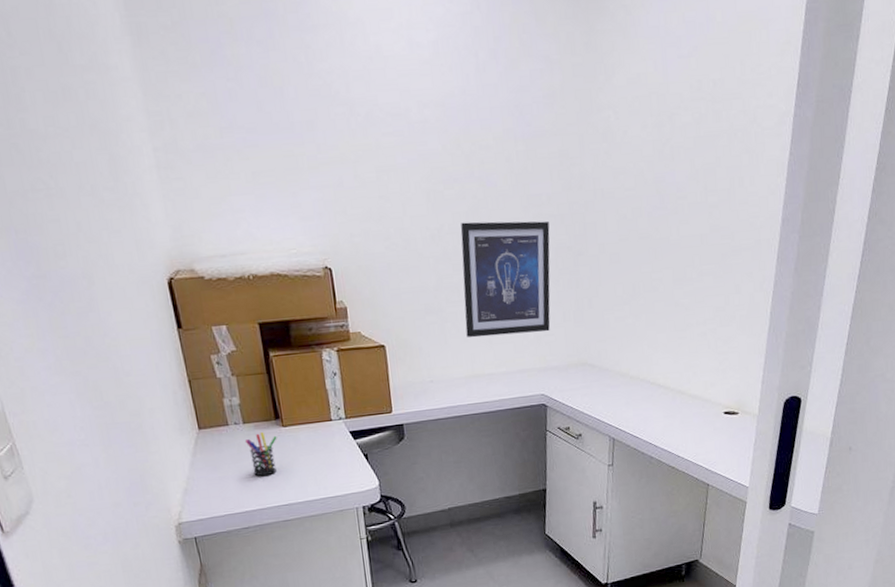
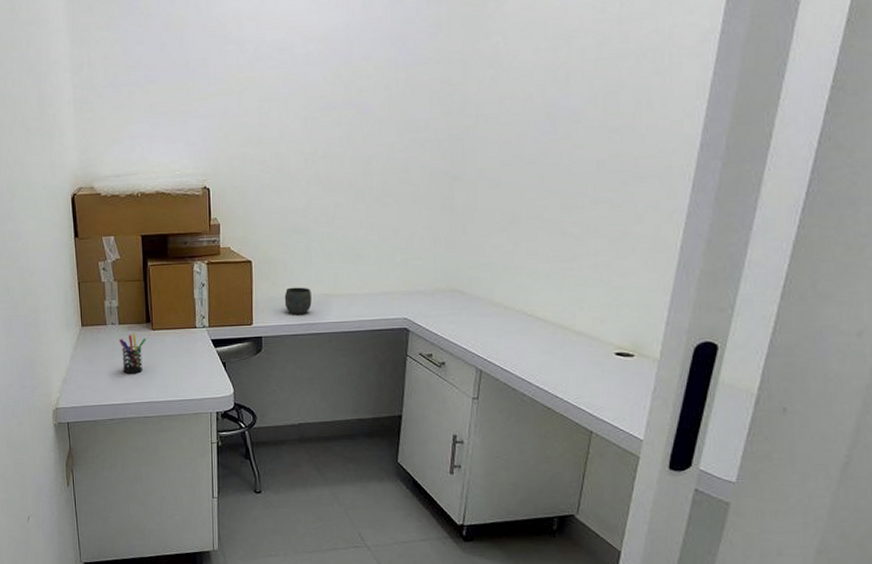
mug: none [422,369,451,399] -> present [284,287,312,315]
wall art: present [460,221,551,338] -> none [331,146,425,258]

